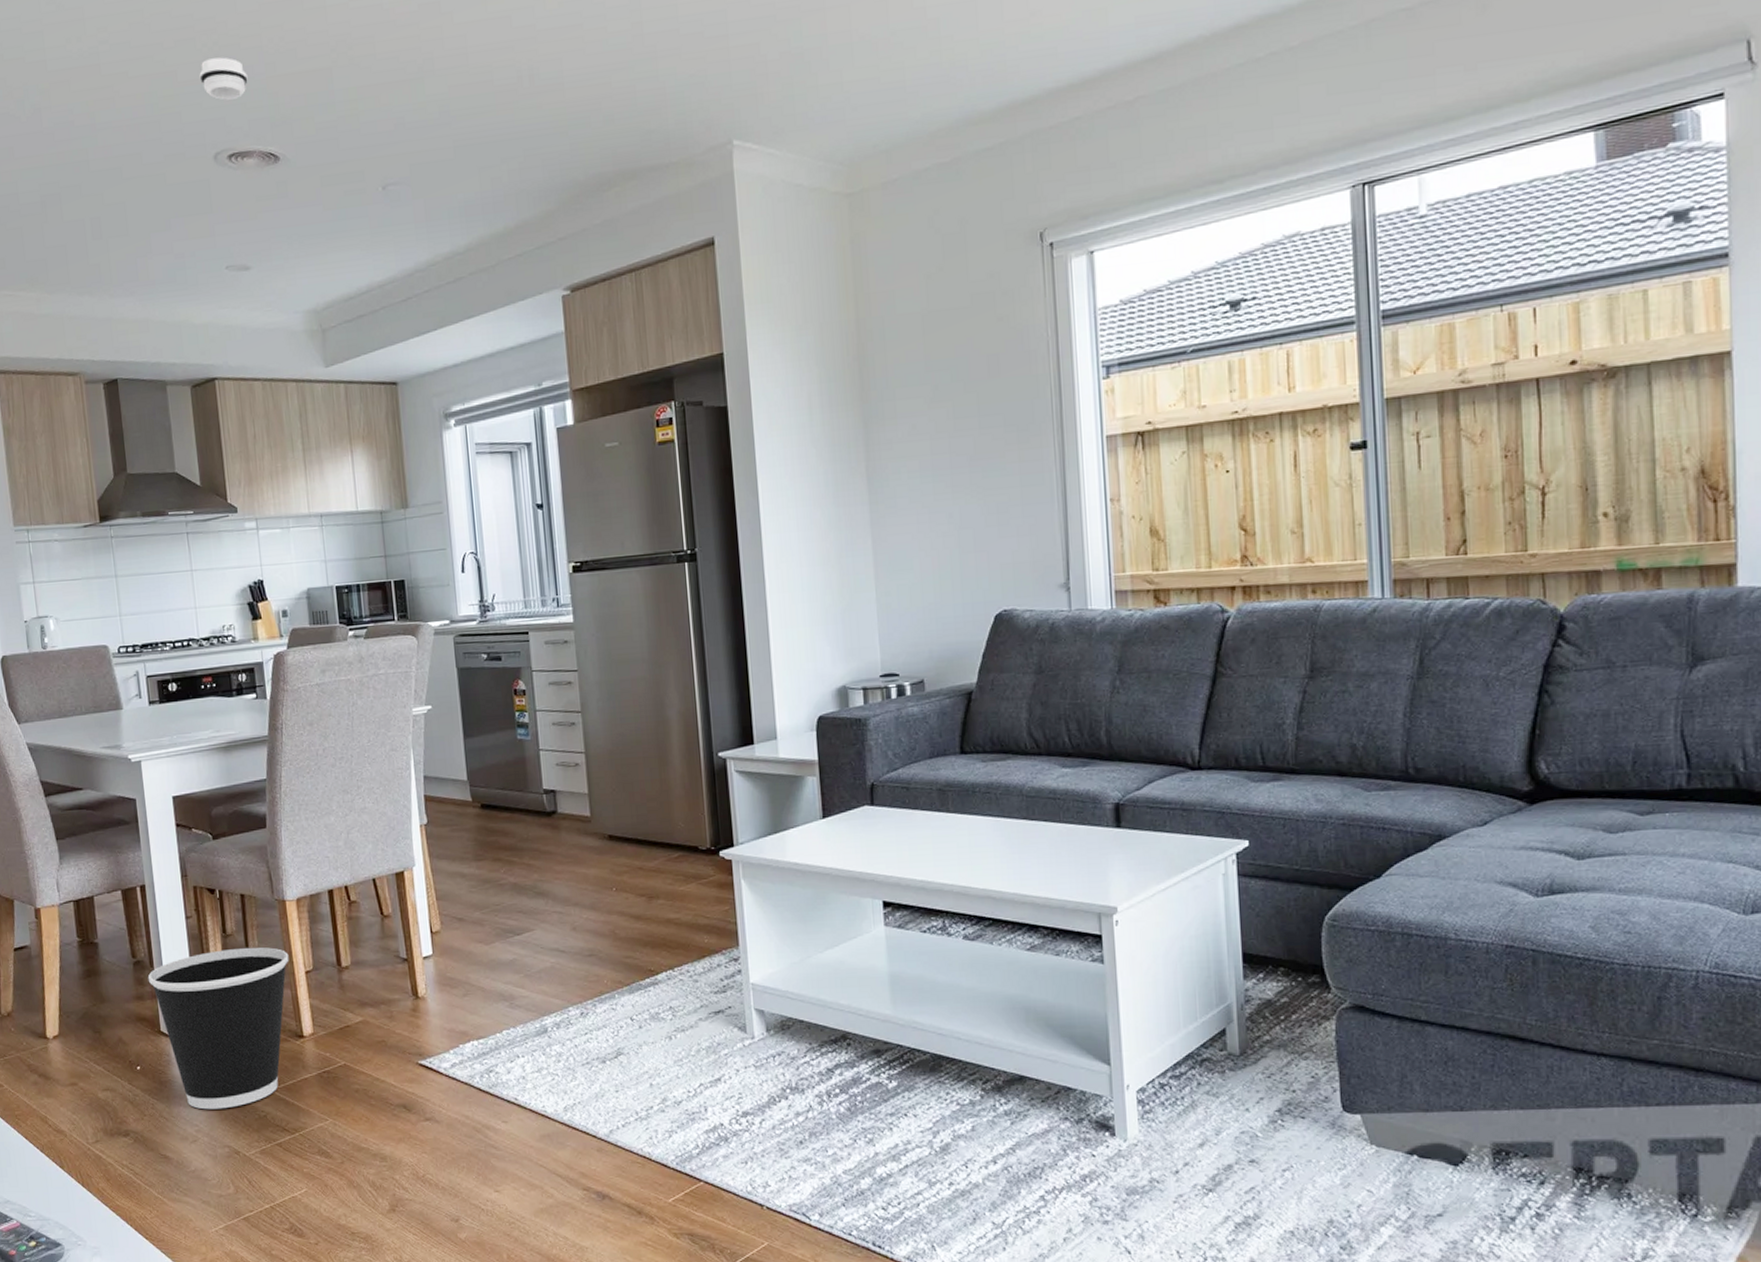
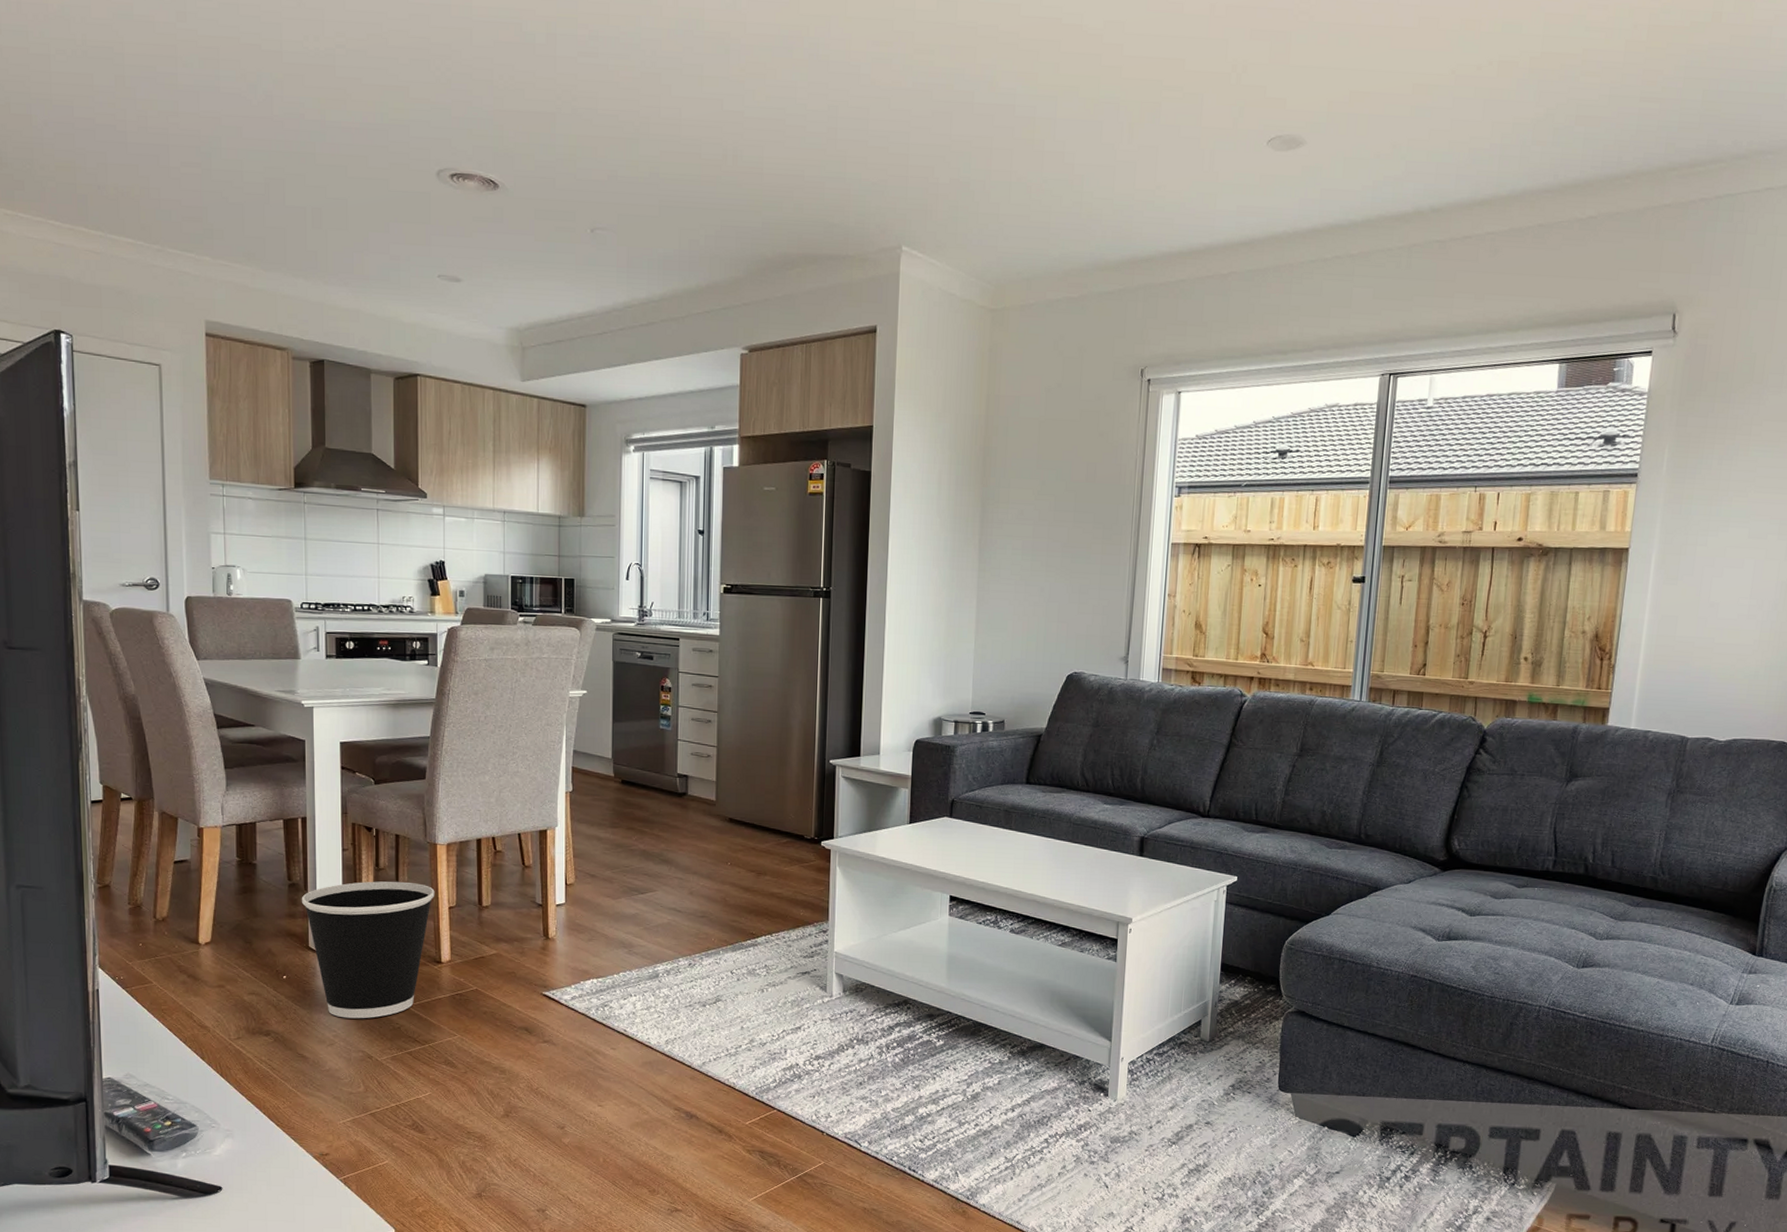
smoke detector: present [199,57,248,100] -> none [430,82,476,124]

